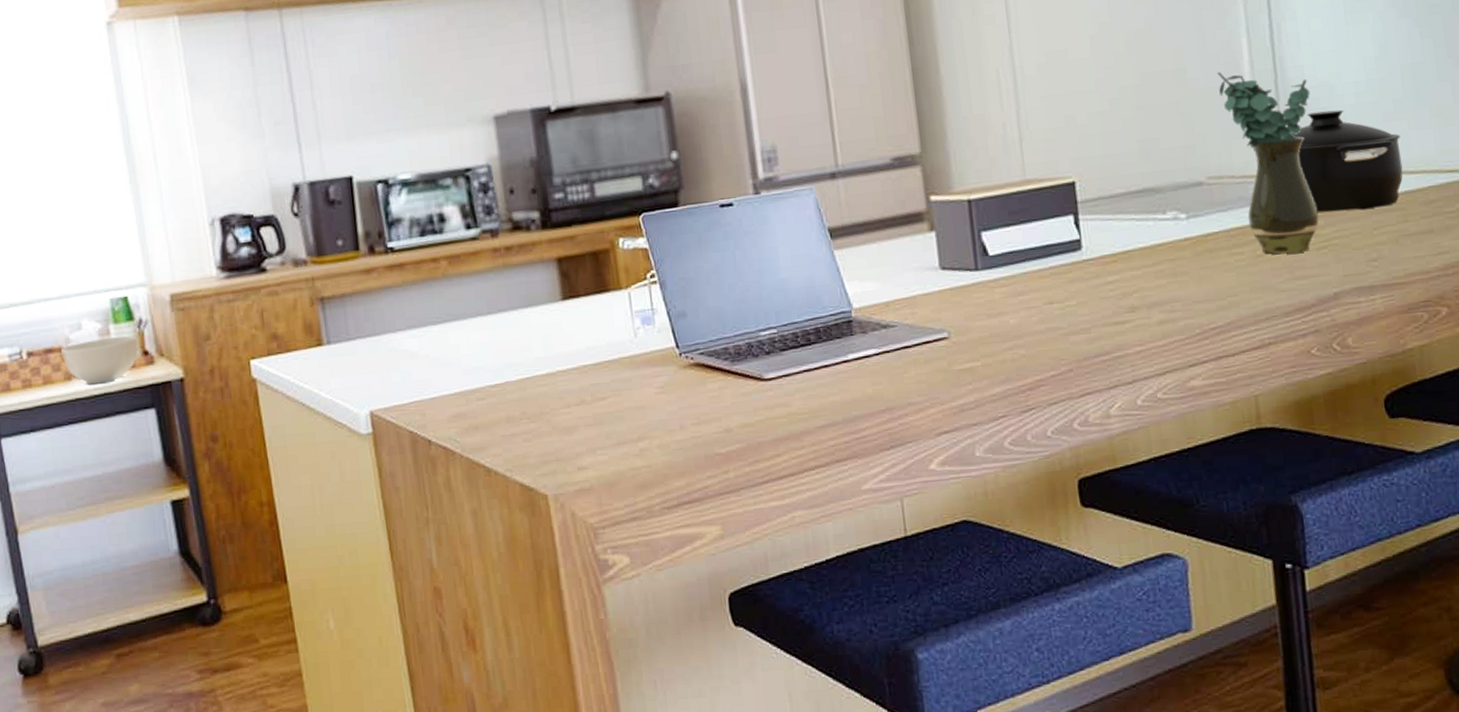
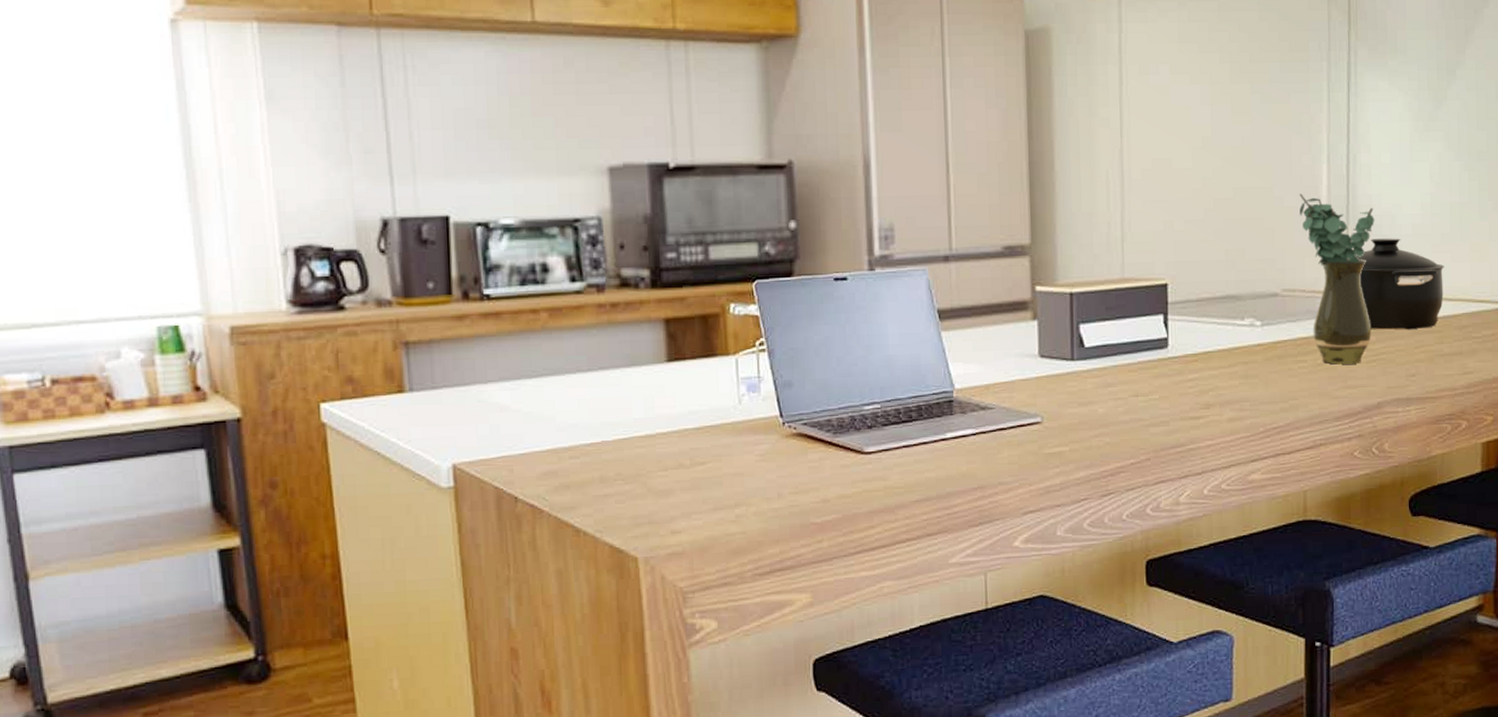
bowl: present [61,335,138,385] -> none [94,368,189,419]

